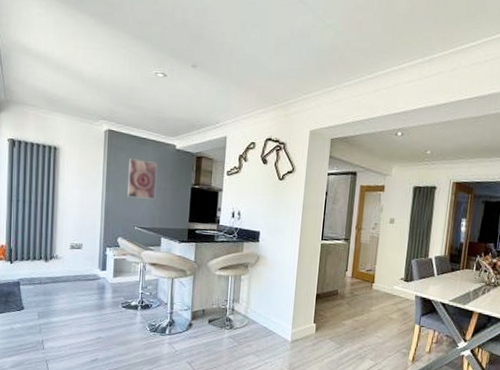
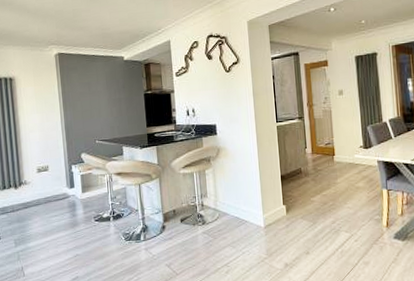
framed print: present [127,159,158,200] -> none [82,76,112,113]

